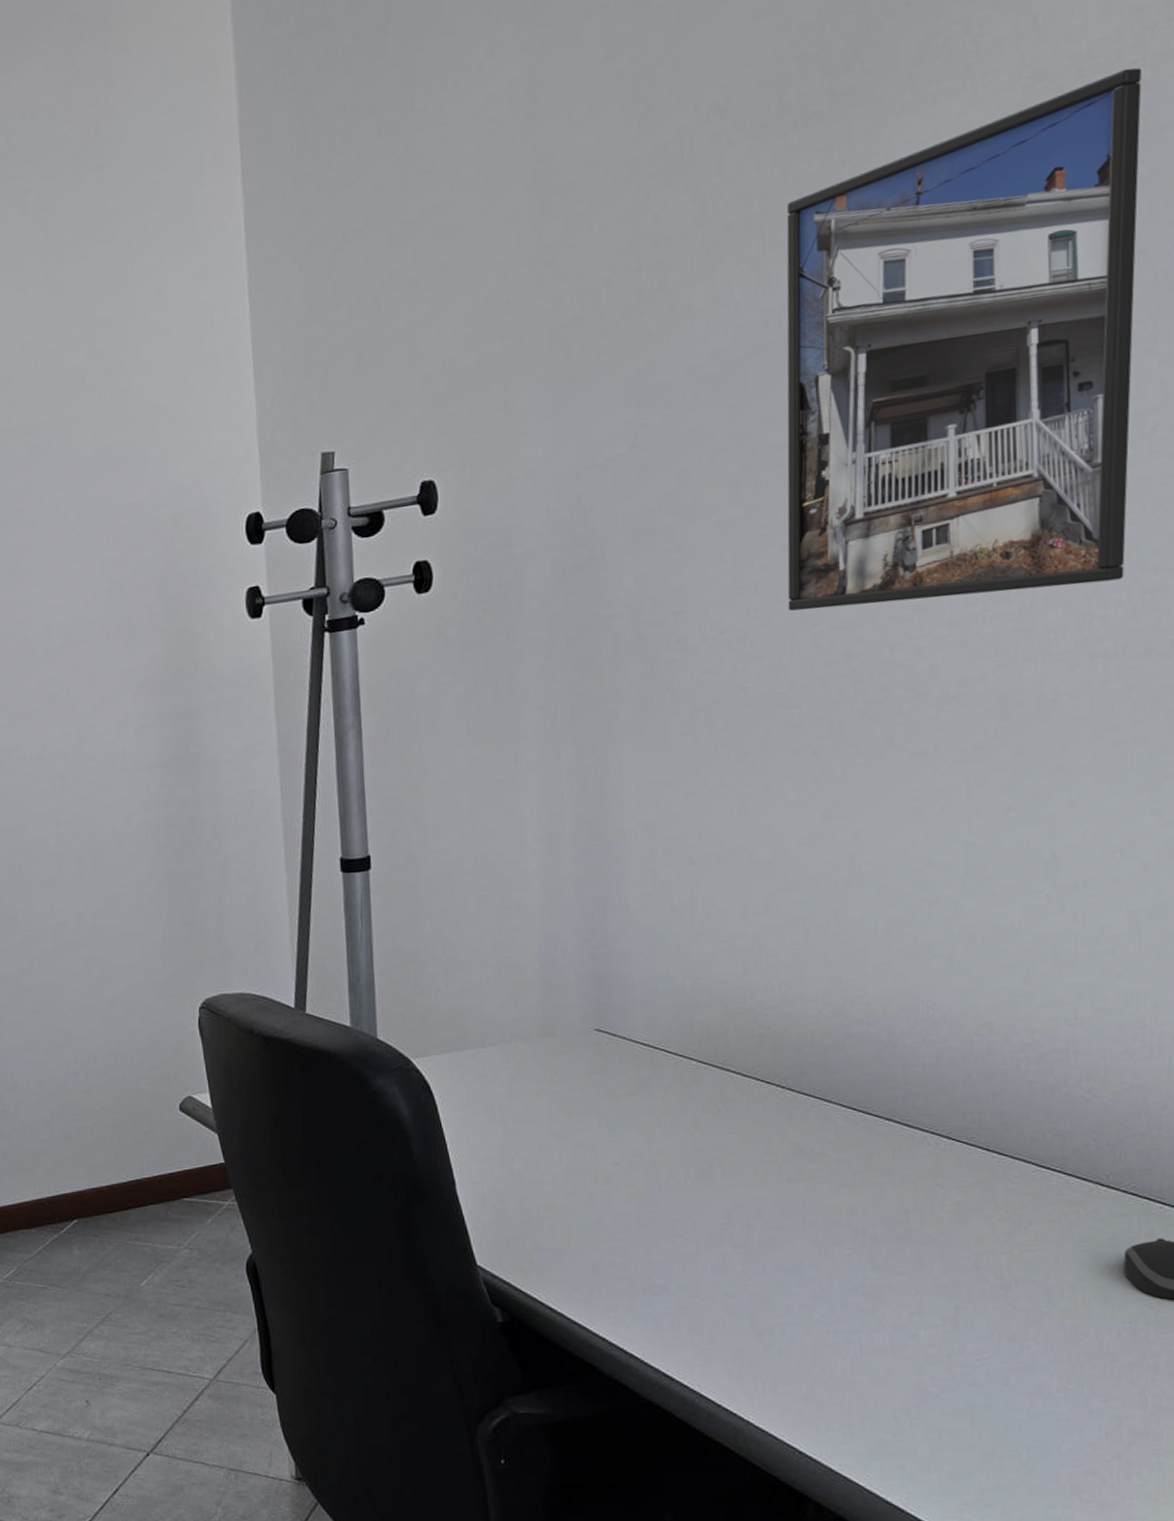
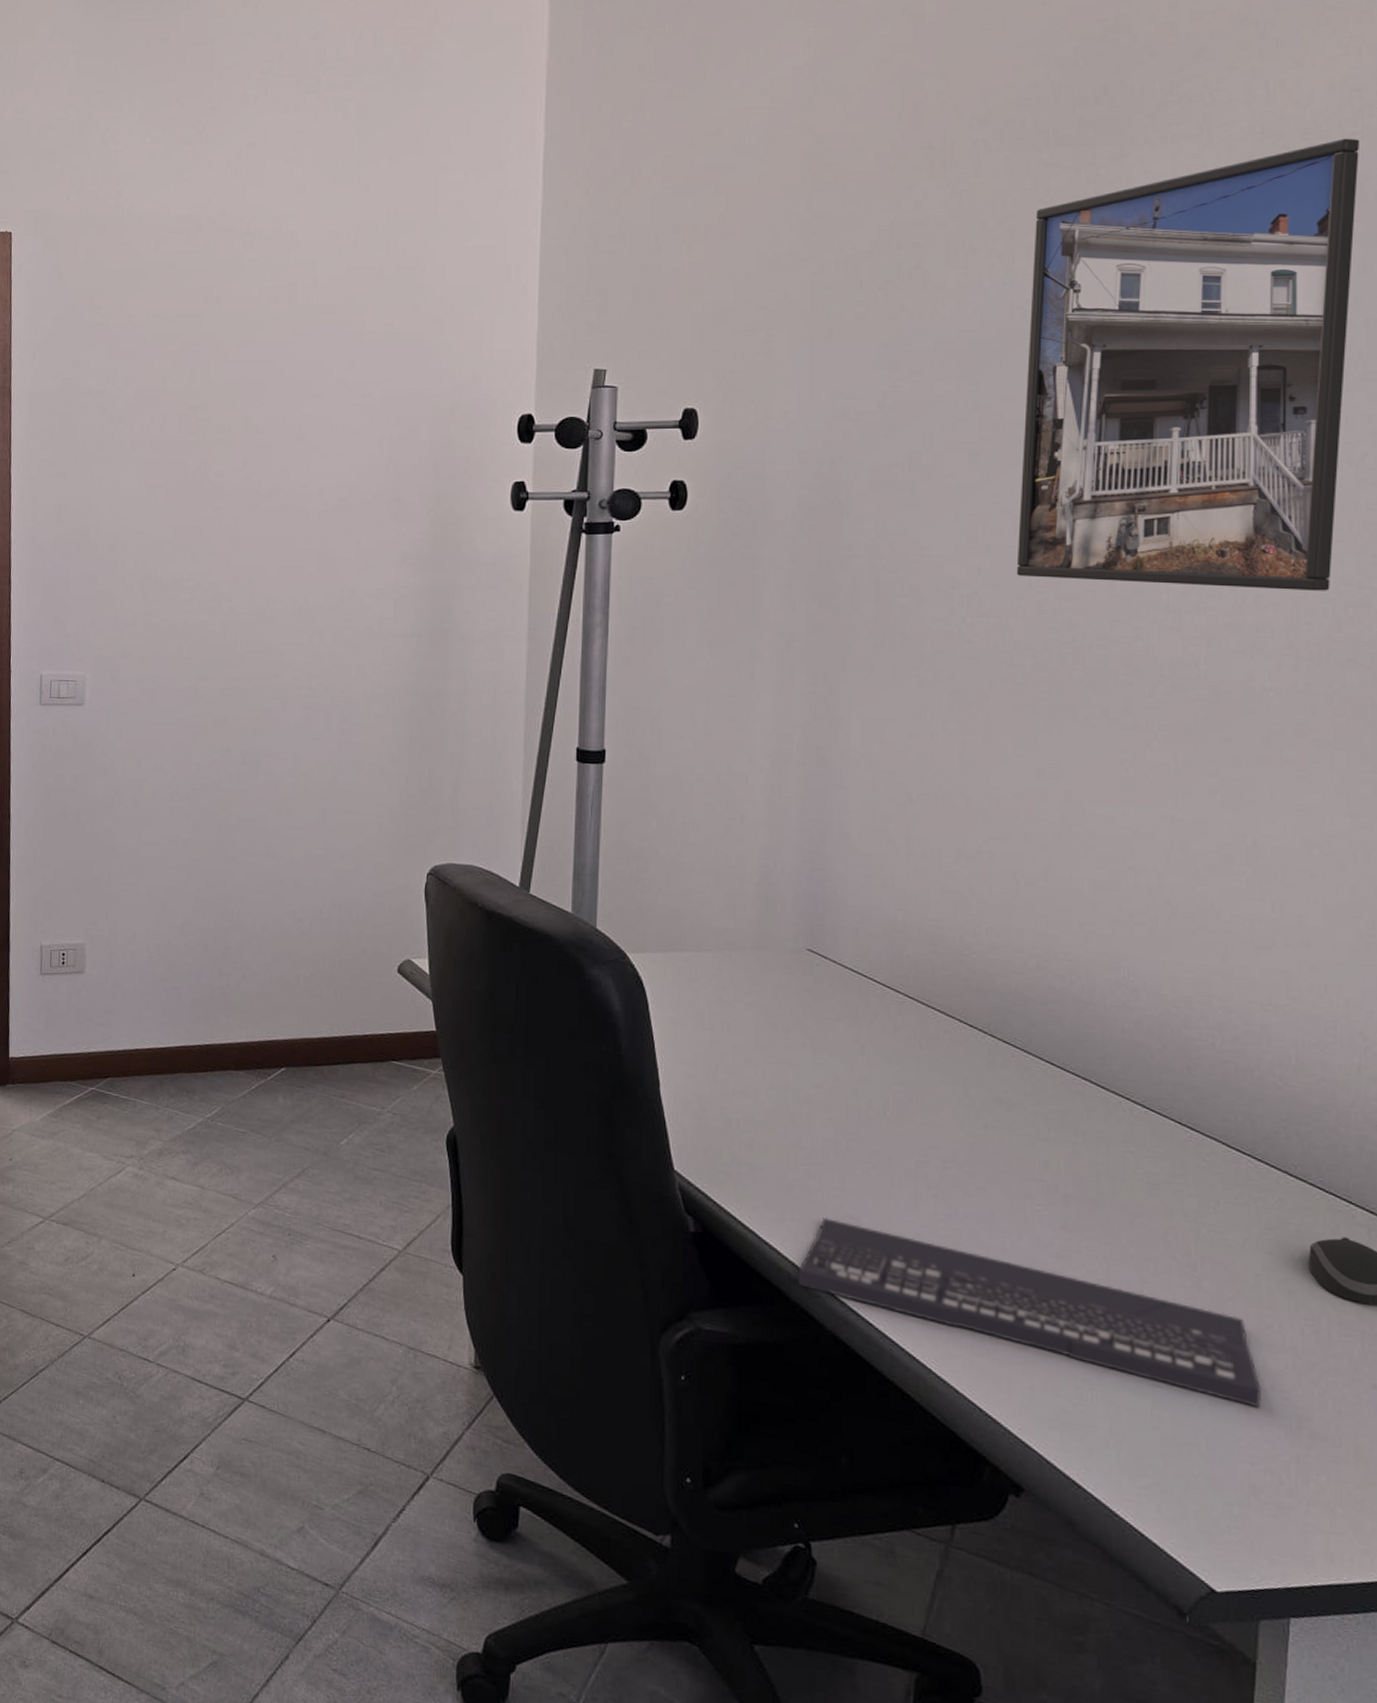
keyboard: none [610,1290,1081,1413] -> present [799,1217,1261,1407]

